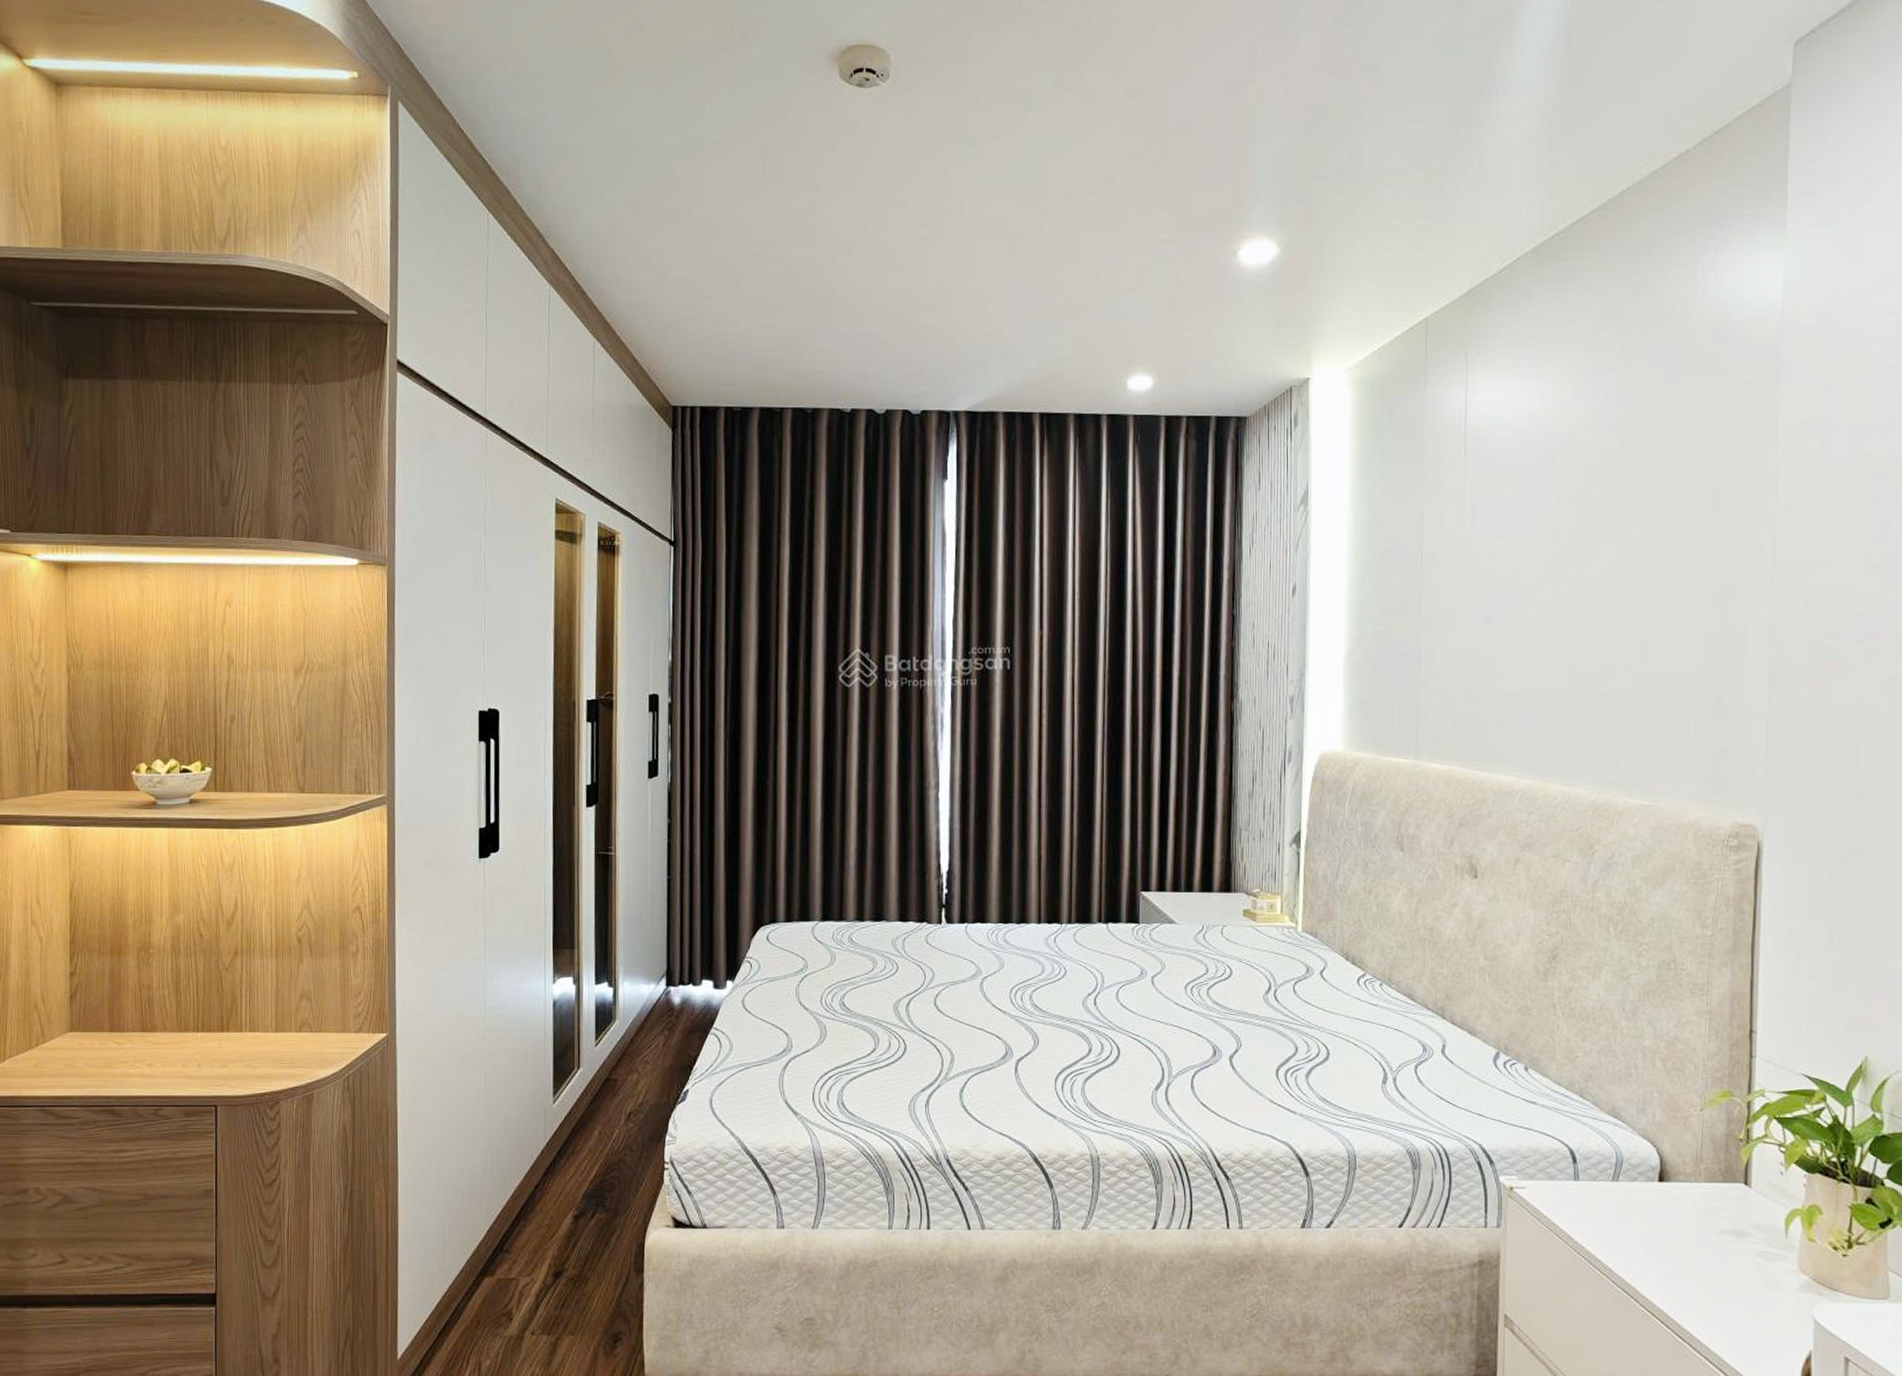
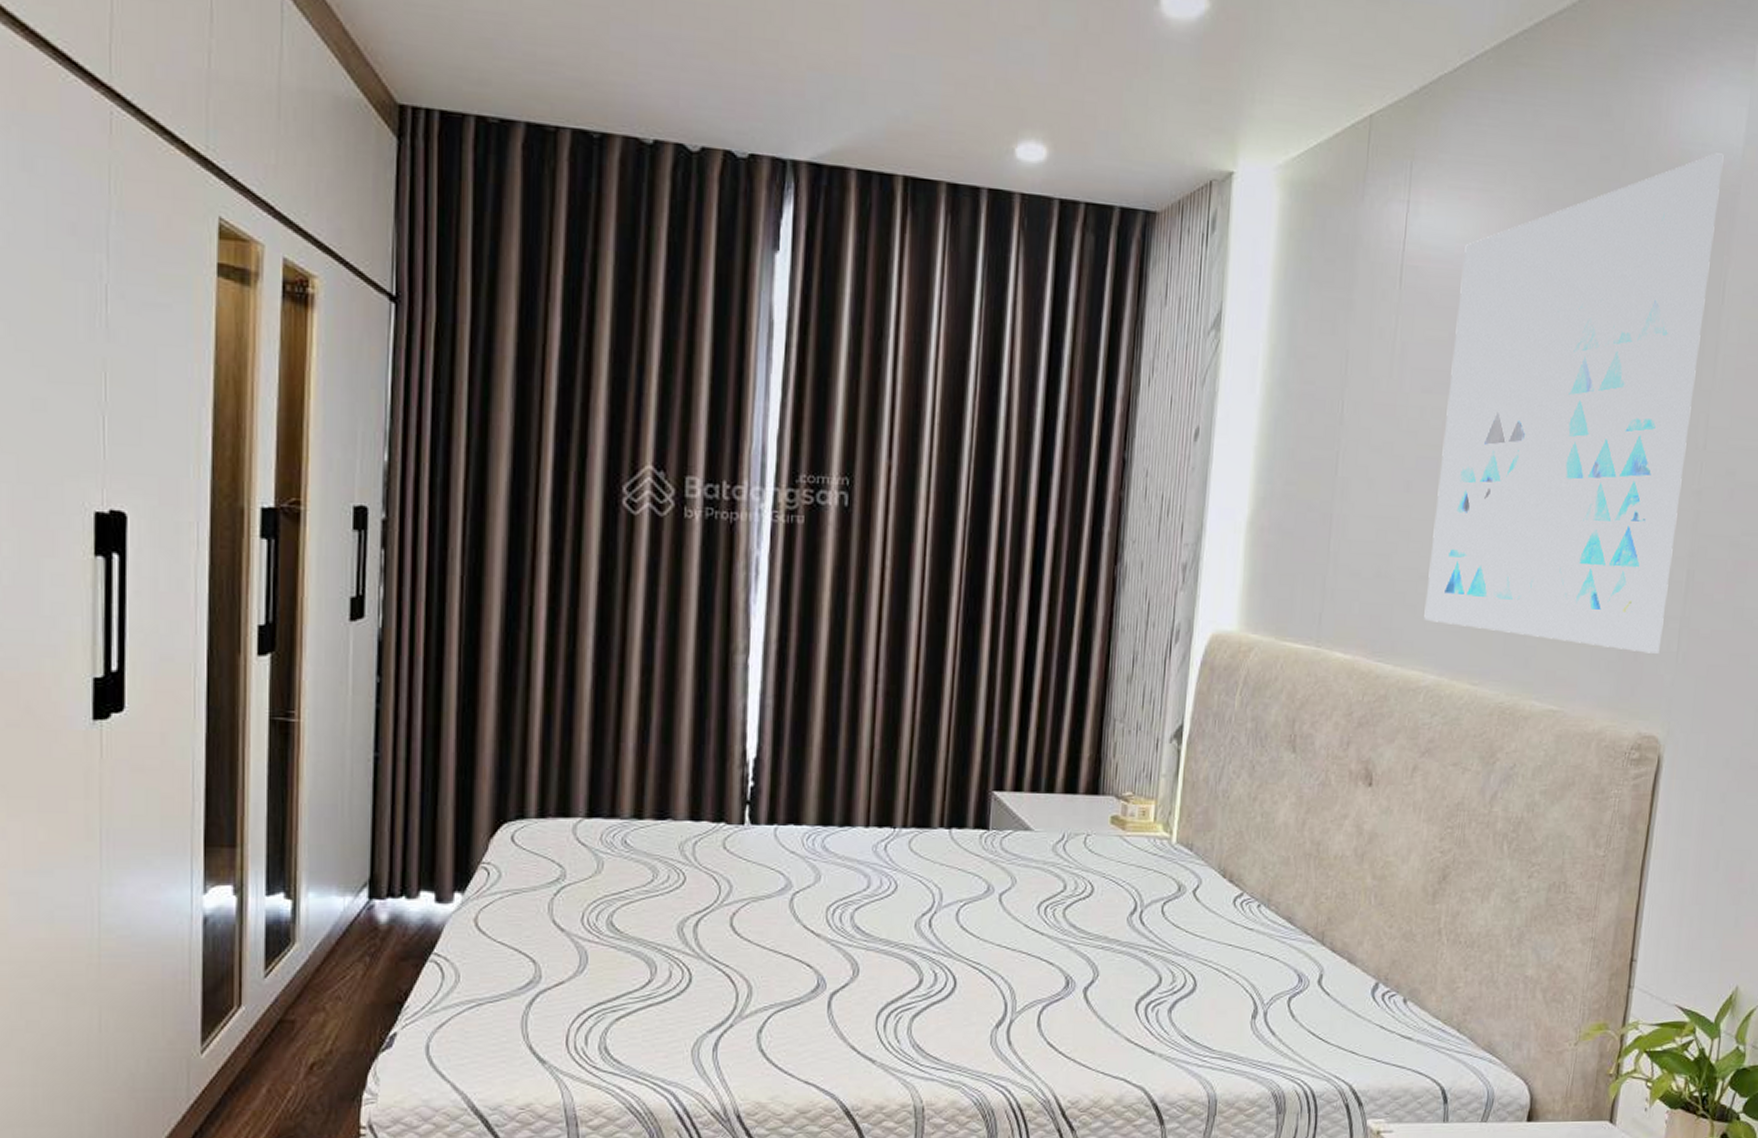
wall art: none [1513,308,1764,750] -> present [1424,153,1724,654]

